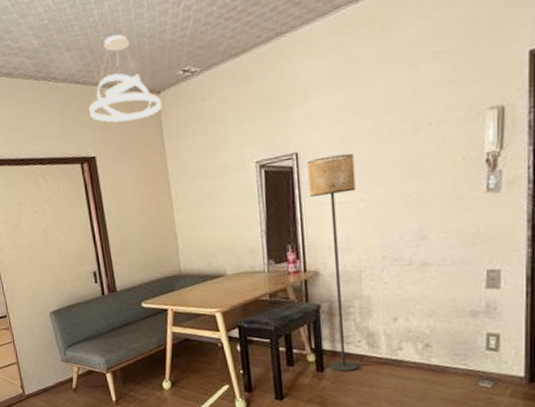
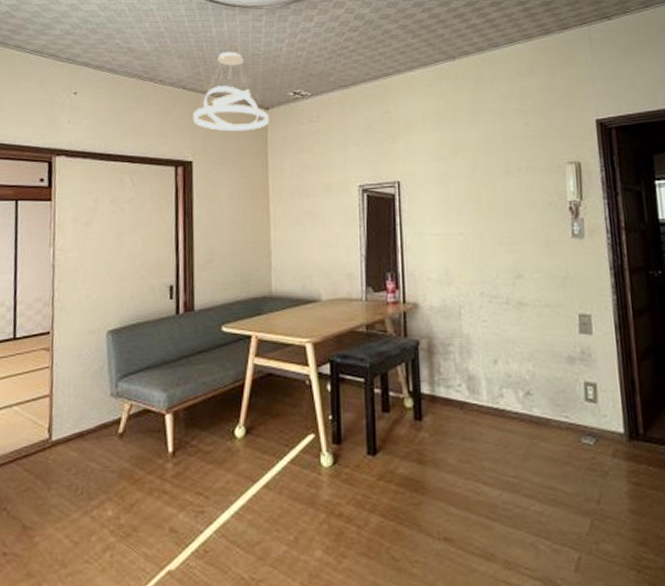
floor lamp: present [307,153,358,371] -> none [408,188,459,421]

